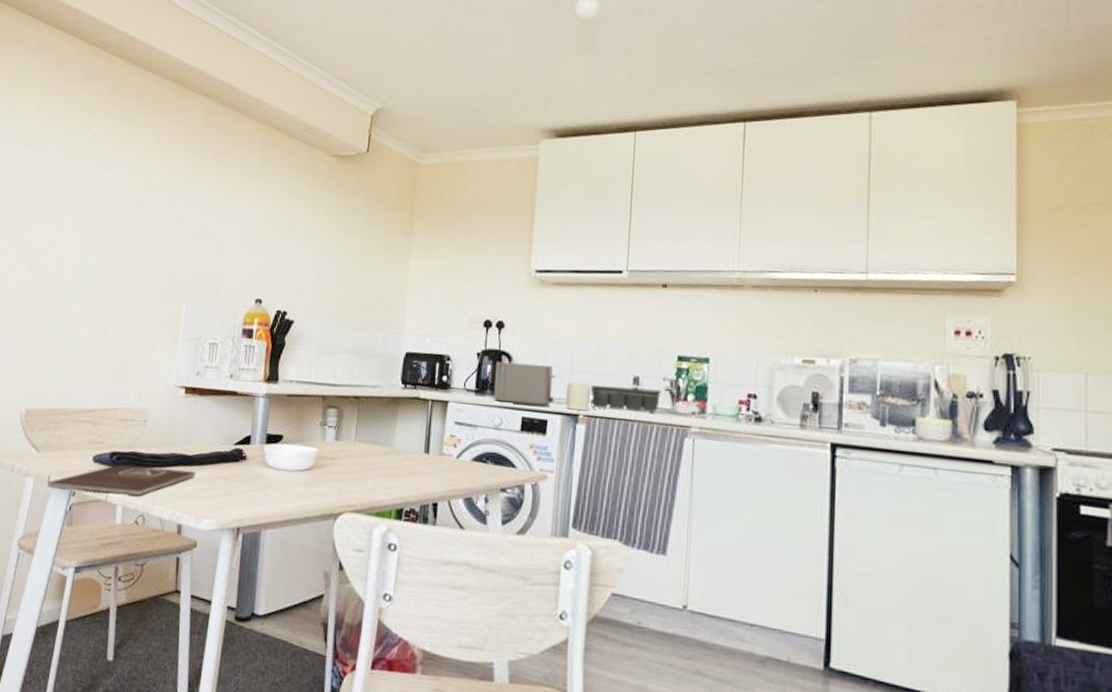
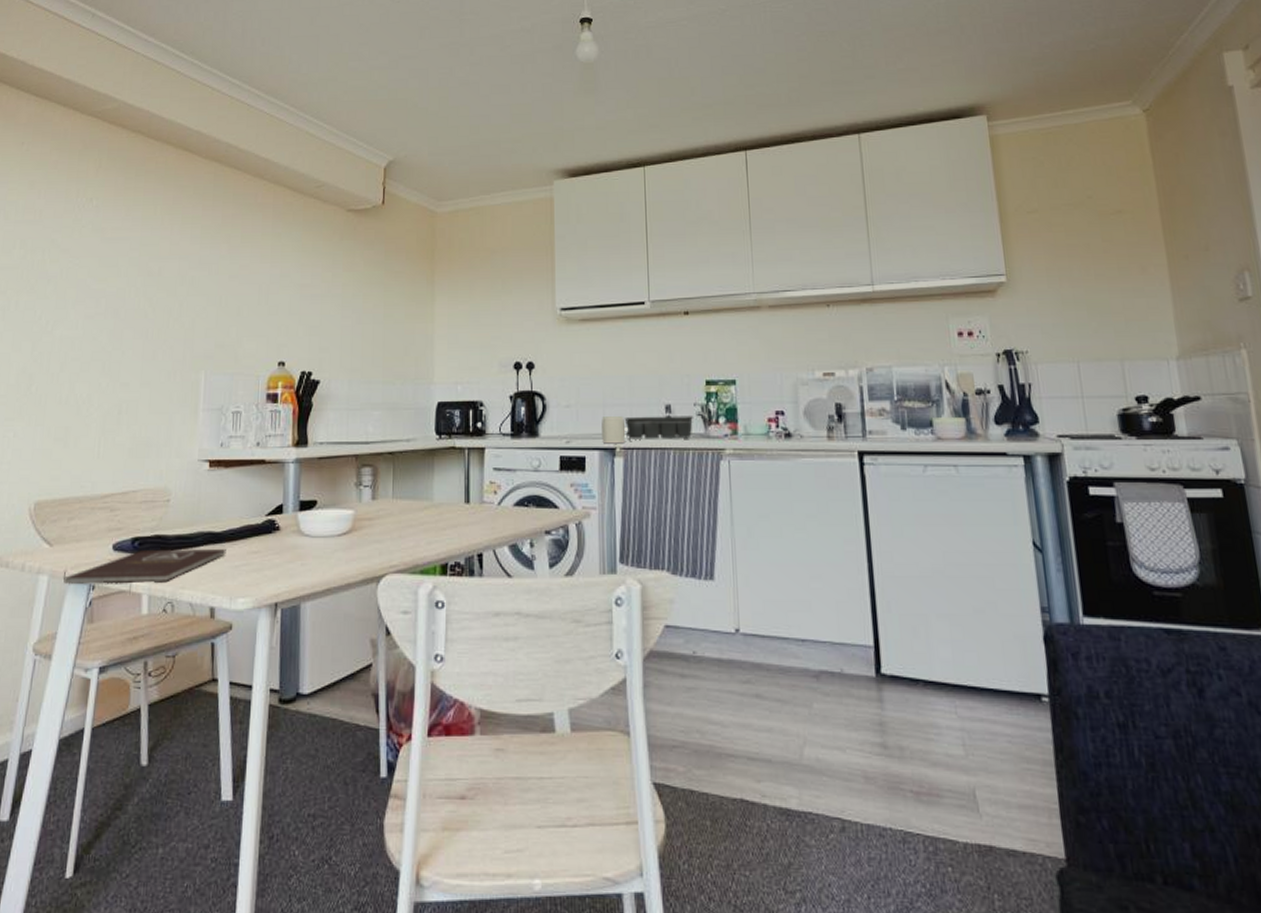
toaster: present [492,361,556,407] -> none [528,401,590,444]

